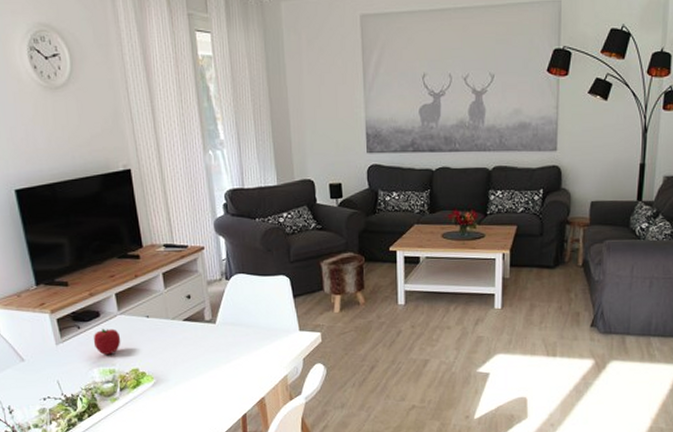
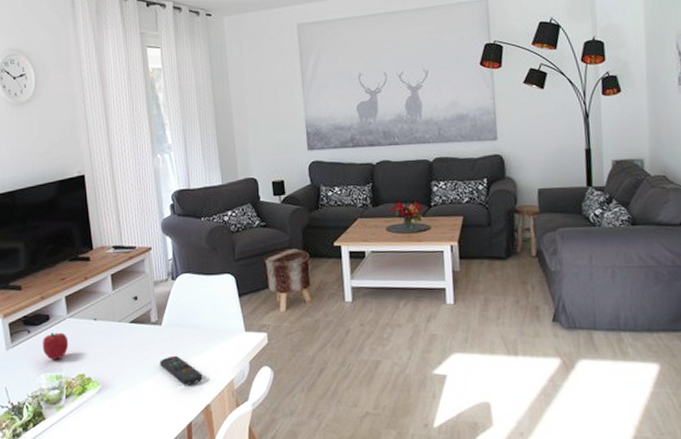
remote control: none [214,352,257,380] -> present [160,355,203,385]

